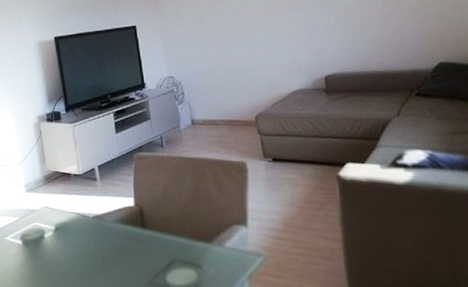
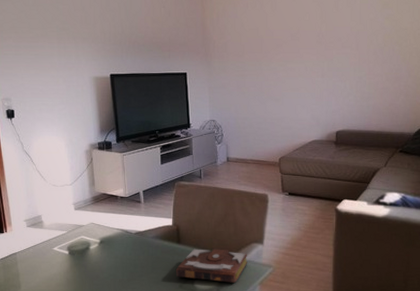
book: none [142,233,230,277] -> present [175,249,248,283]

